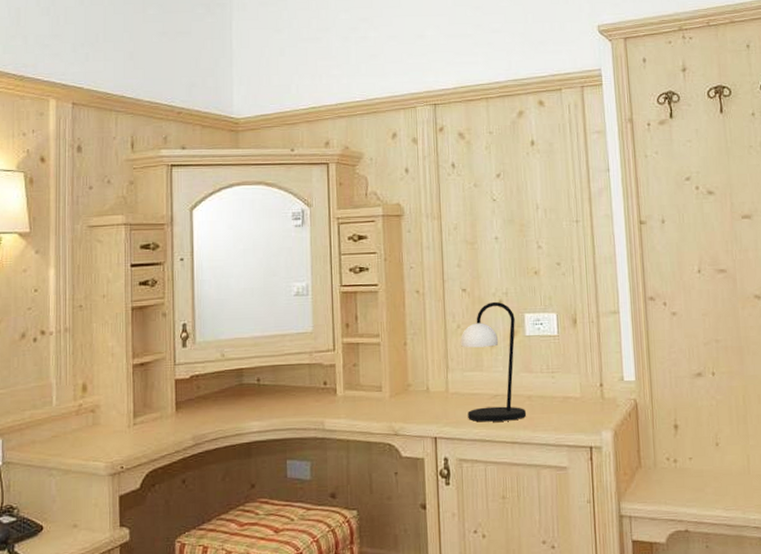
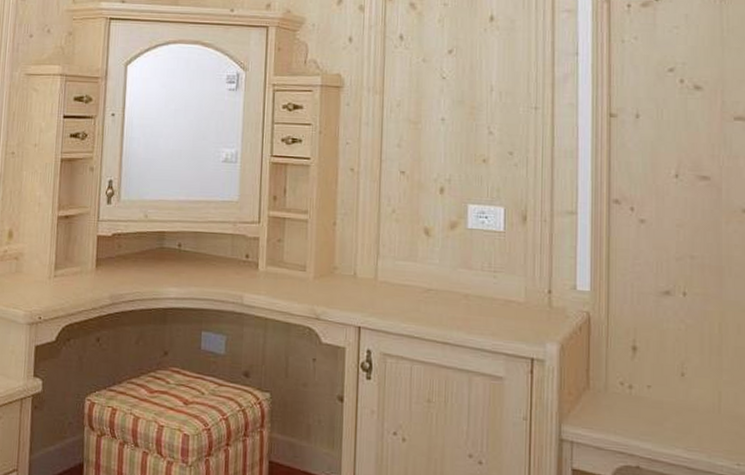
table lamp: present [460,301,526,422] -> none [394,187,461,319]

